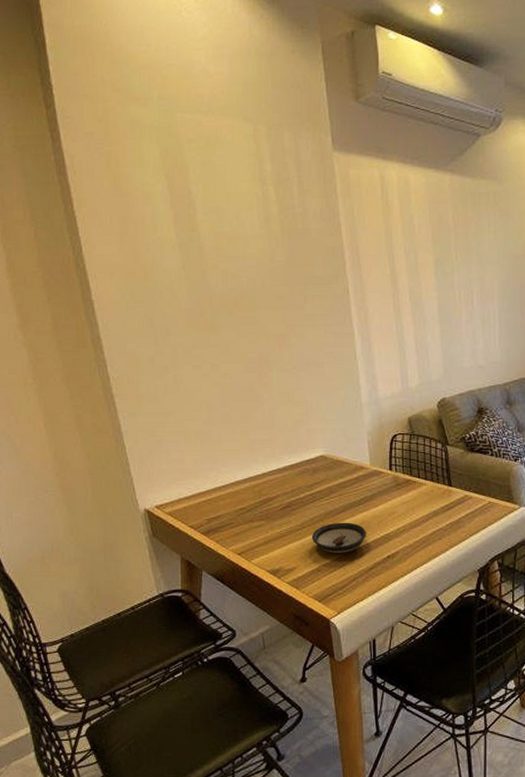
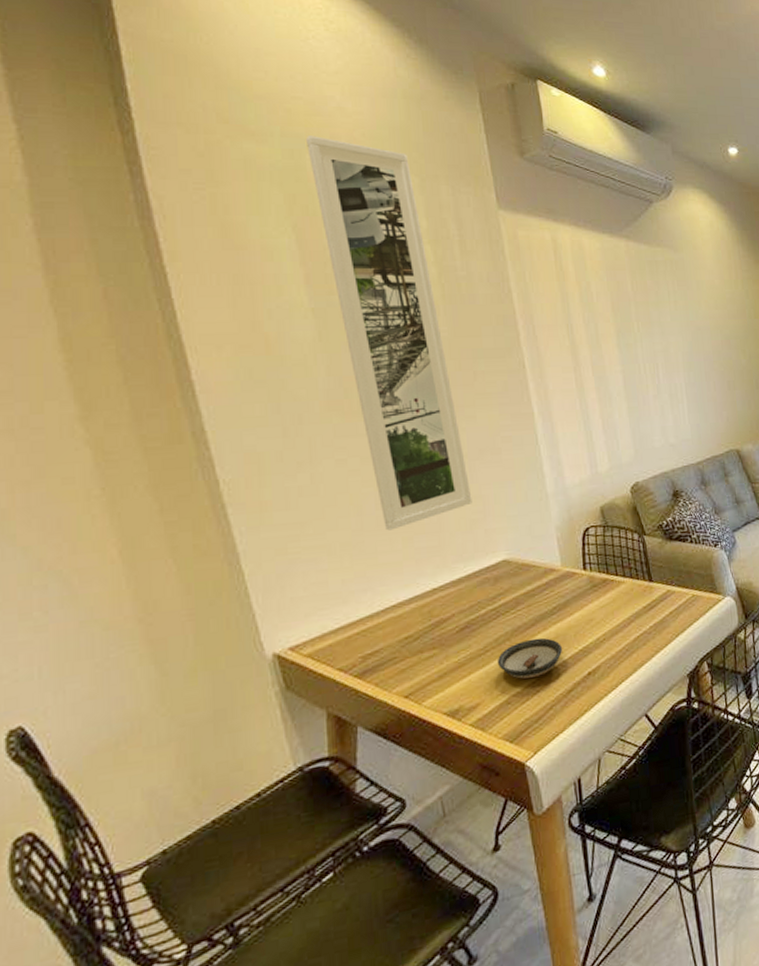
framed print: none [177,96,298,424] -> present [305,135,472,531]

